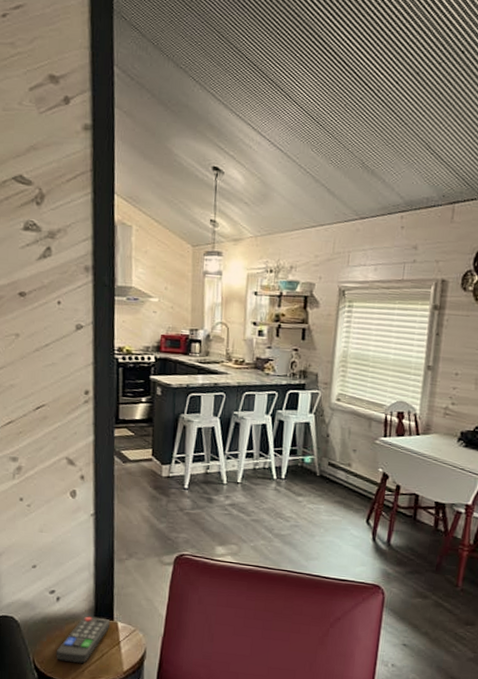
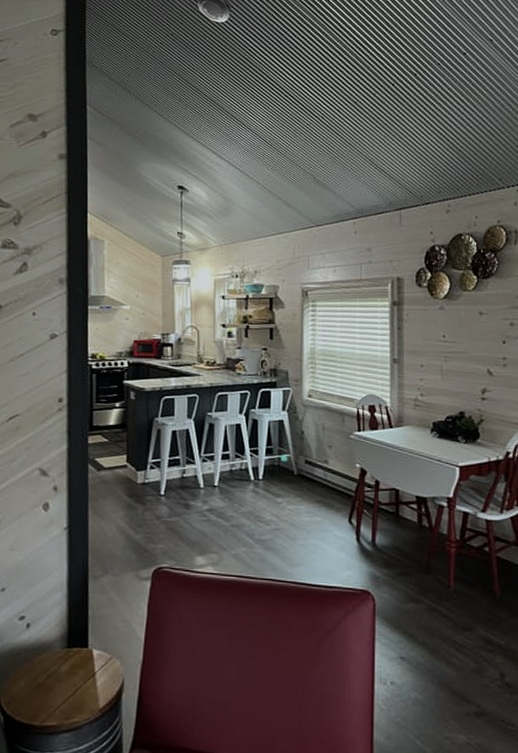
remote control: present [56,616,110,664] -> none [24,644,85,702]

